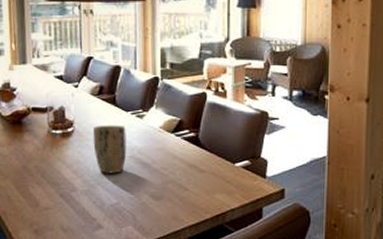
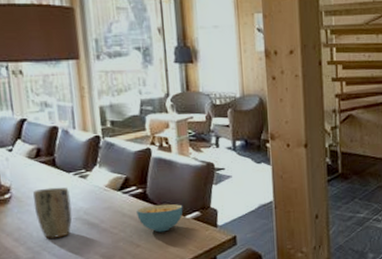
cereal bowl: none [188,150,233,178] -> present [137,203,183,233]

